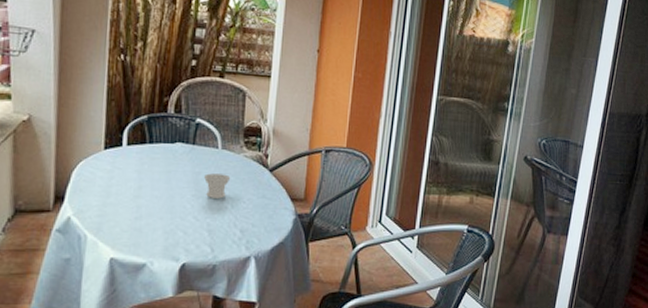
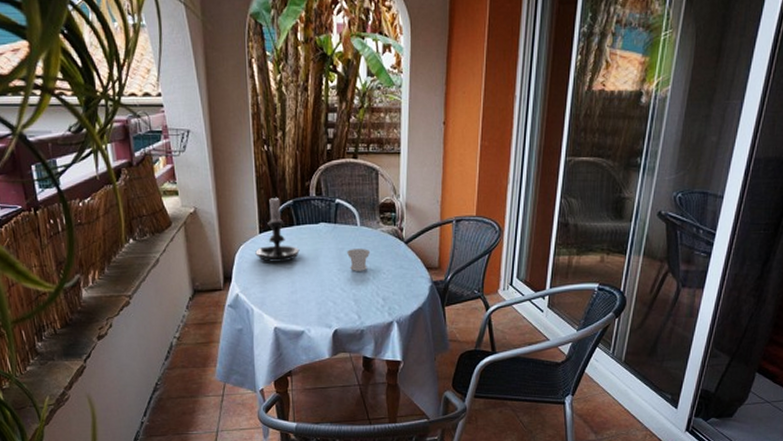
candle holder: none [97,109,150,183] -> present [255,195,300,262]

